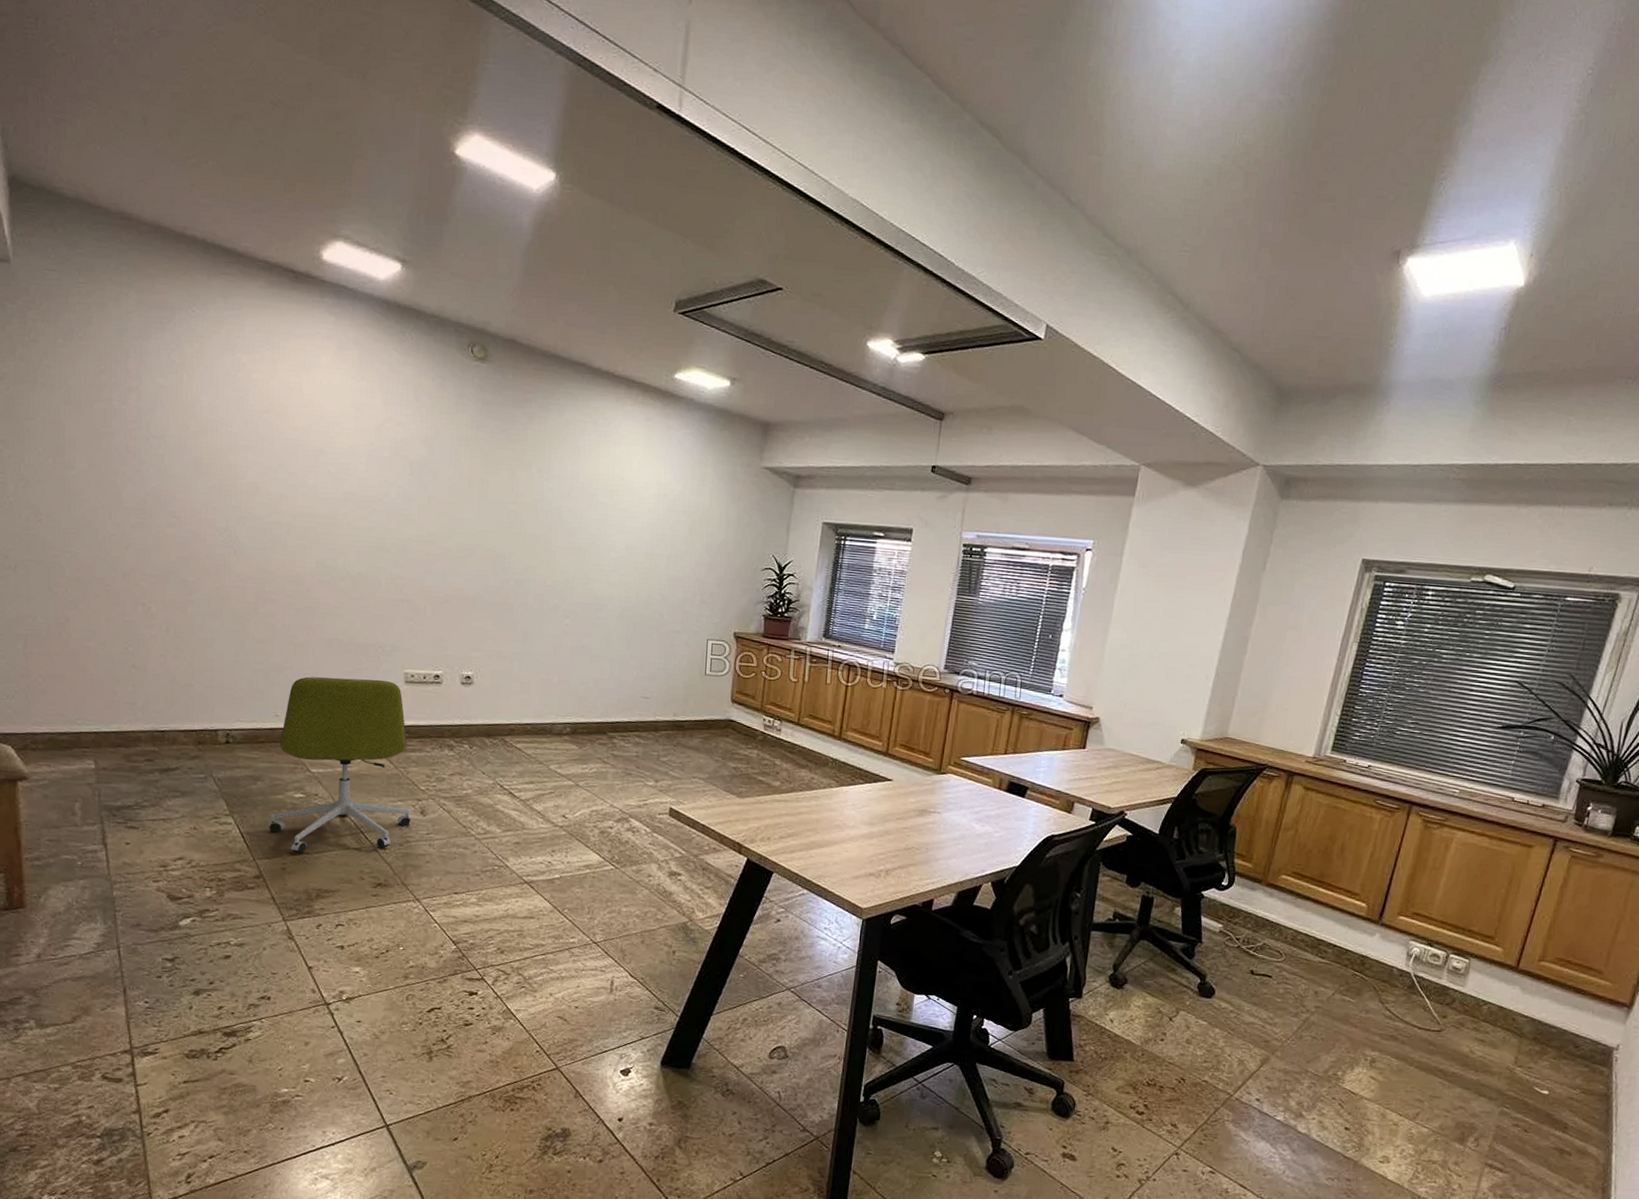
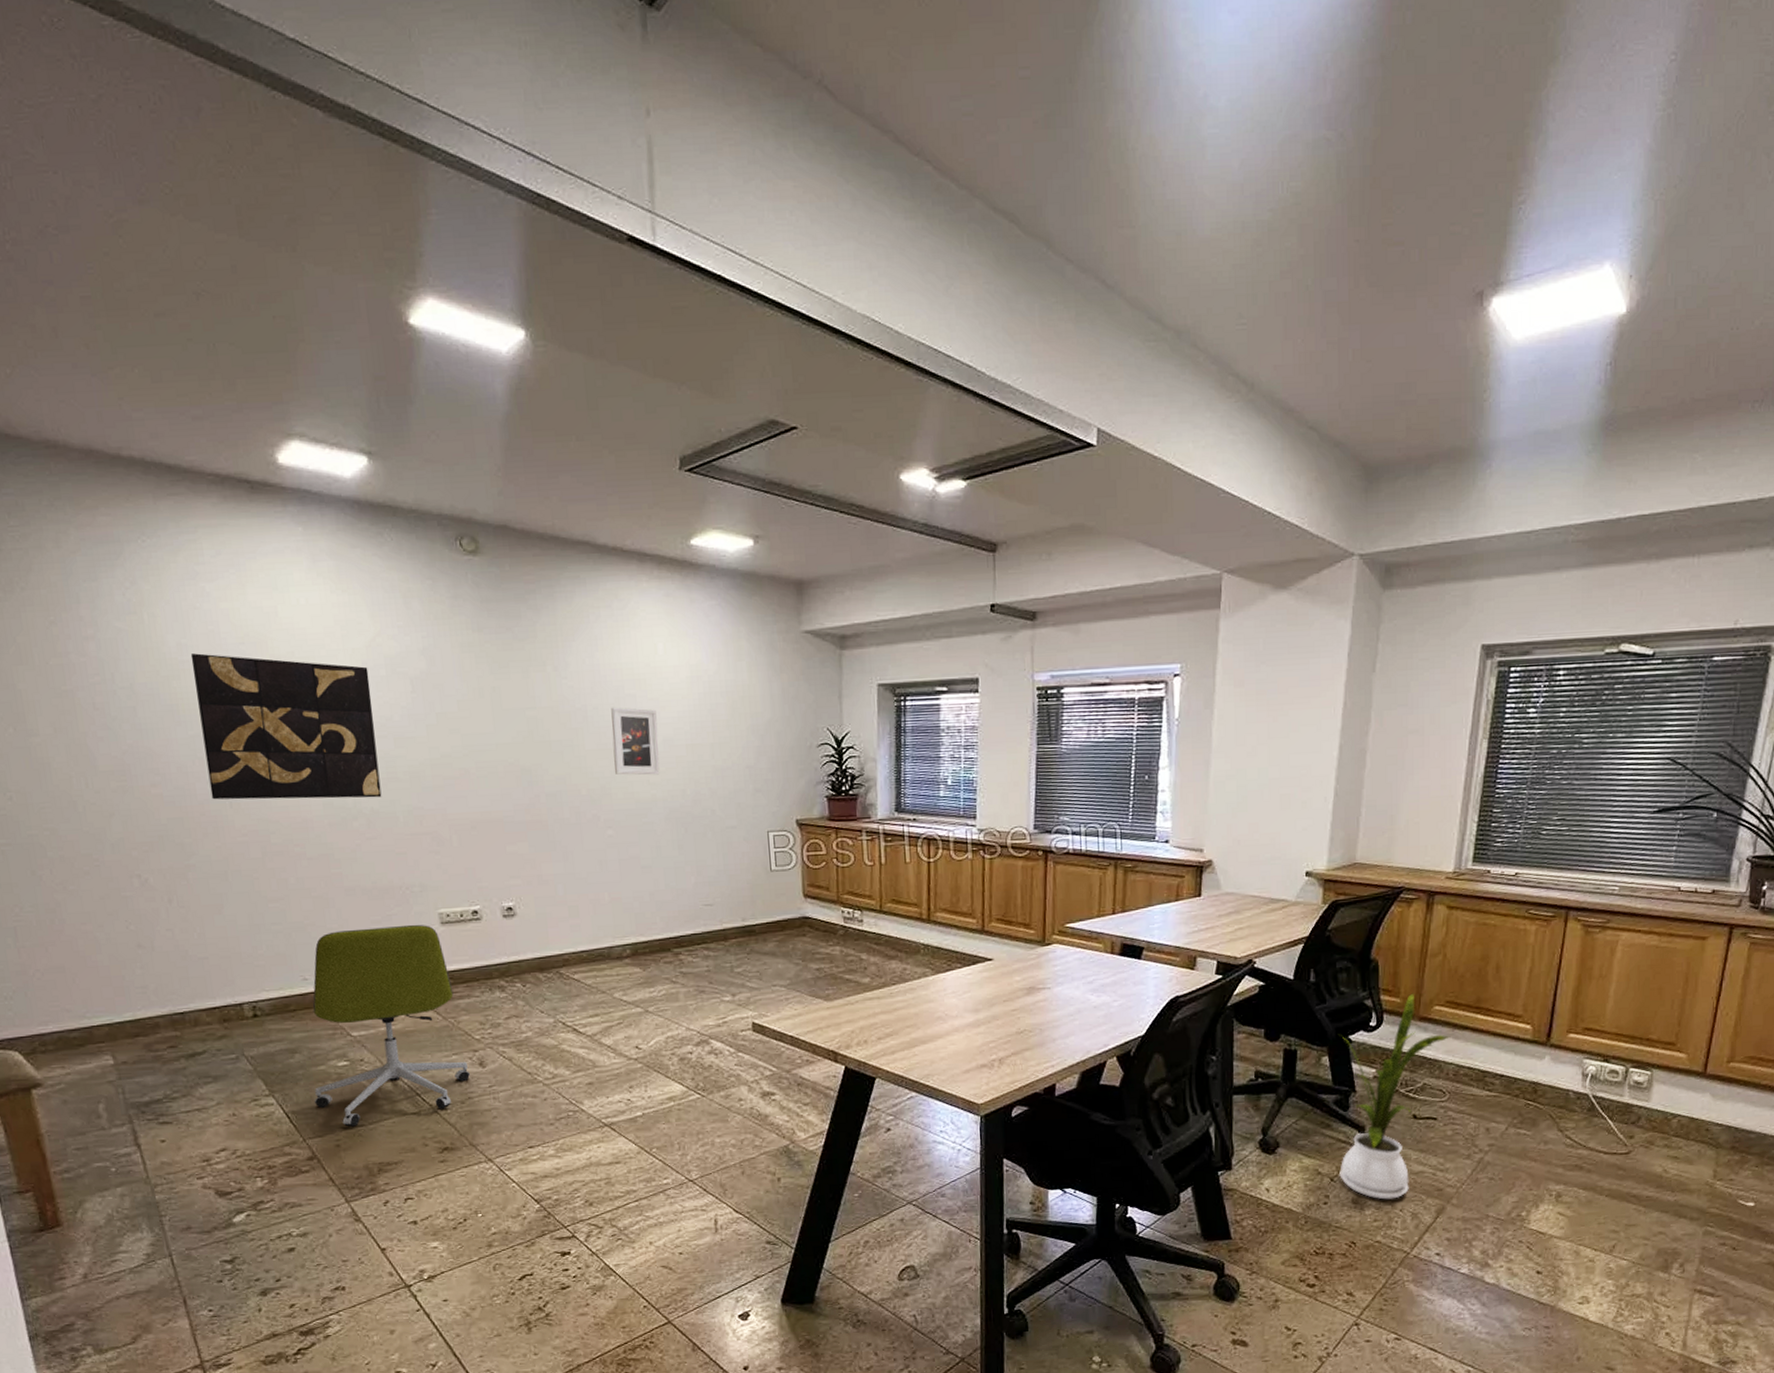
wall art: none [219,415,374,564] -> present [190,653,382,800]
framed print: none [578,511,623,576] -> present [611,707,660,775]
house plant: none [1178,860,1293,1044] -> present [1339,993,1451,1200]

